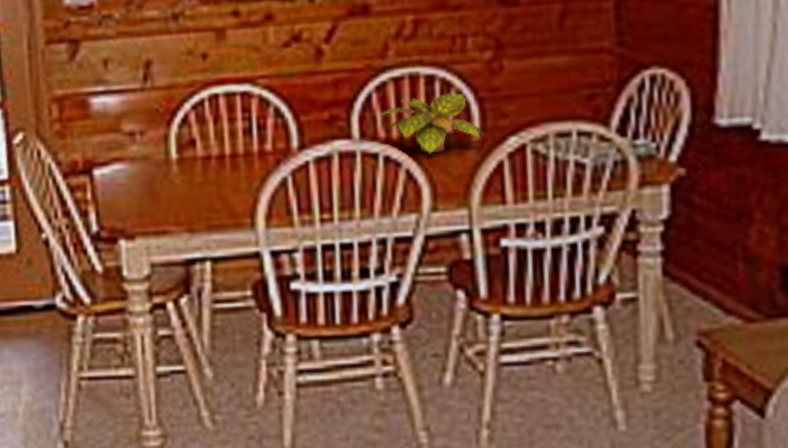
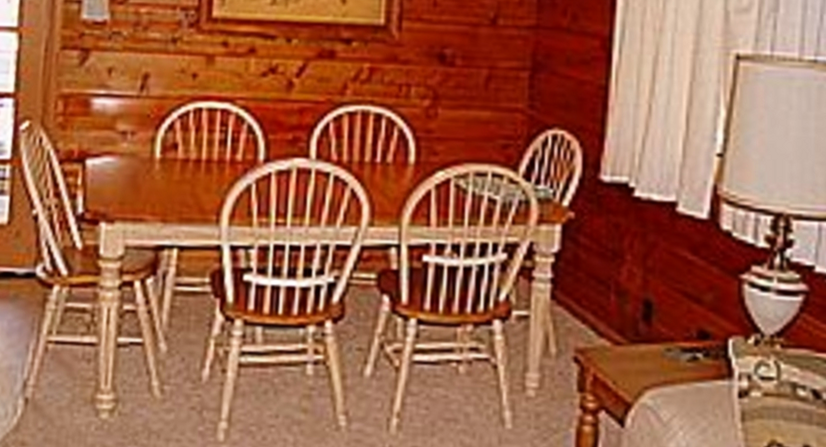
plant: present [378,93,485,154] -> none [333,130,418,178]

